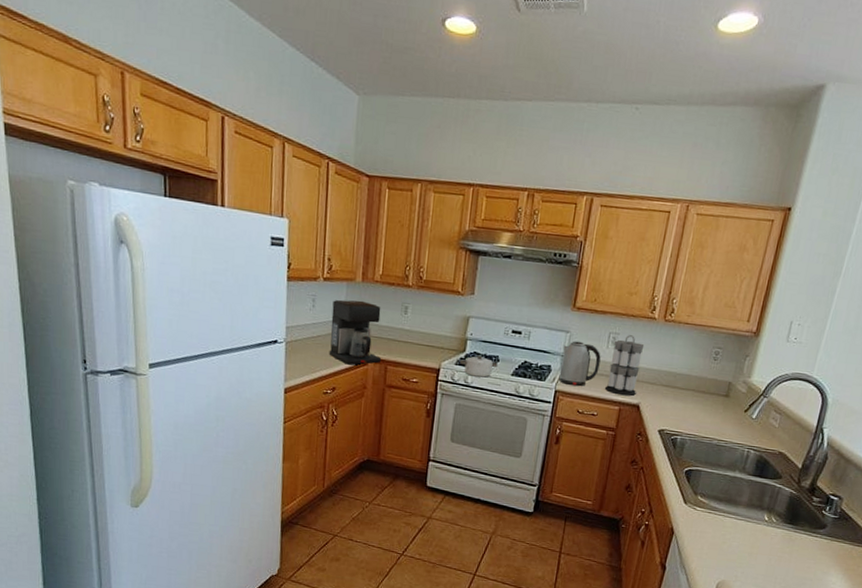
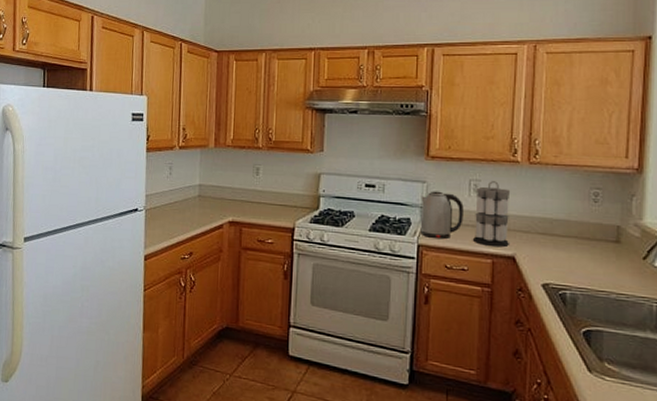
coffee maker: present [328,299,382,366] -> none [185,165,236,229]
cooking pot: present [460,355,498,378] -> none [314,211,354,235]

